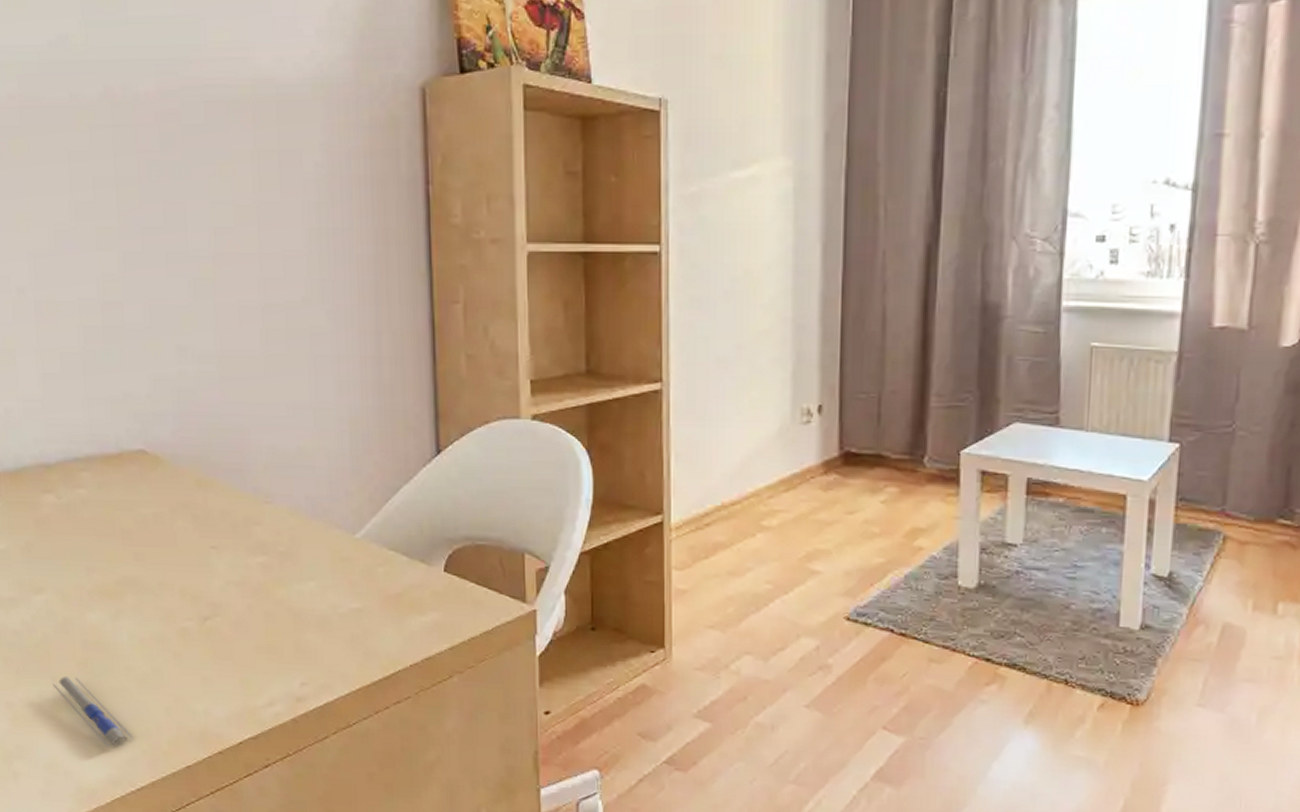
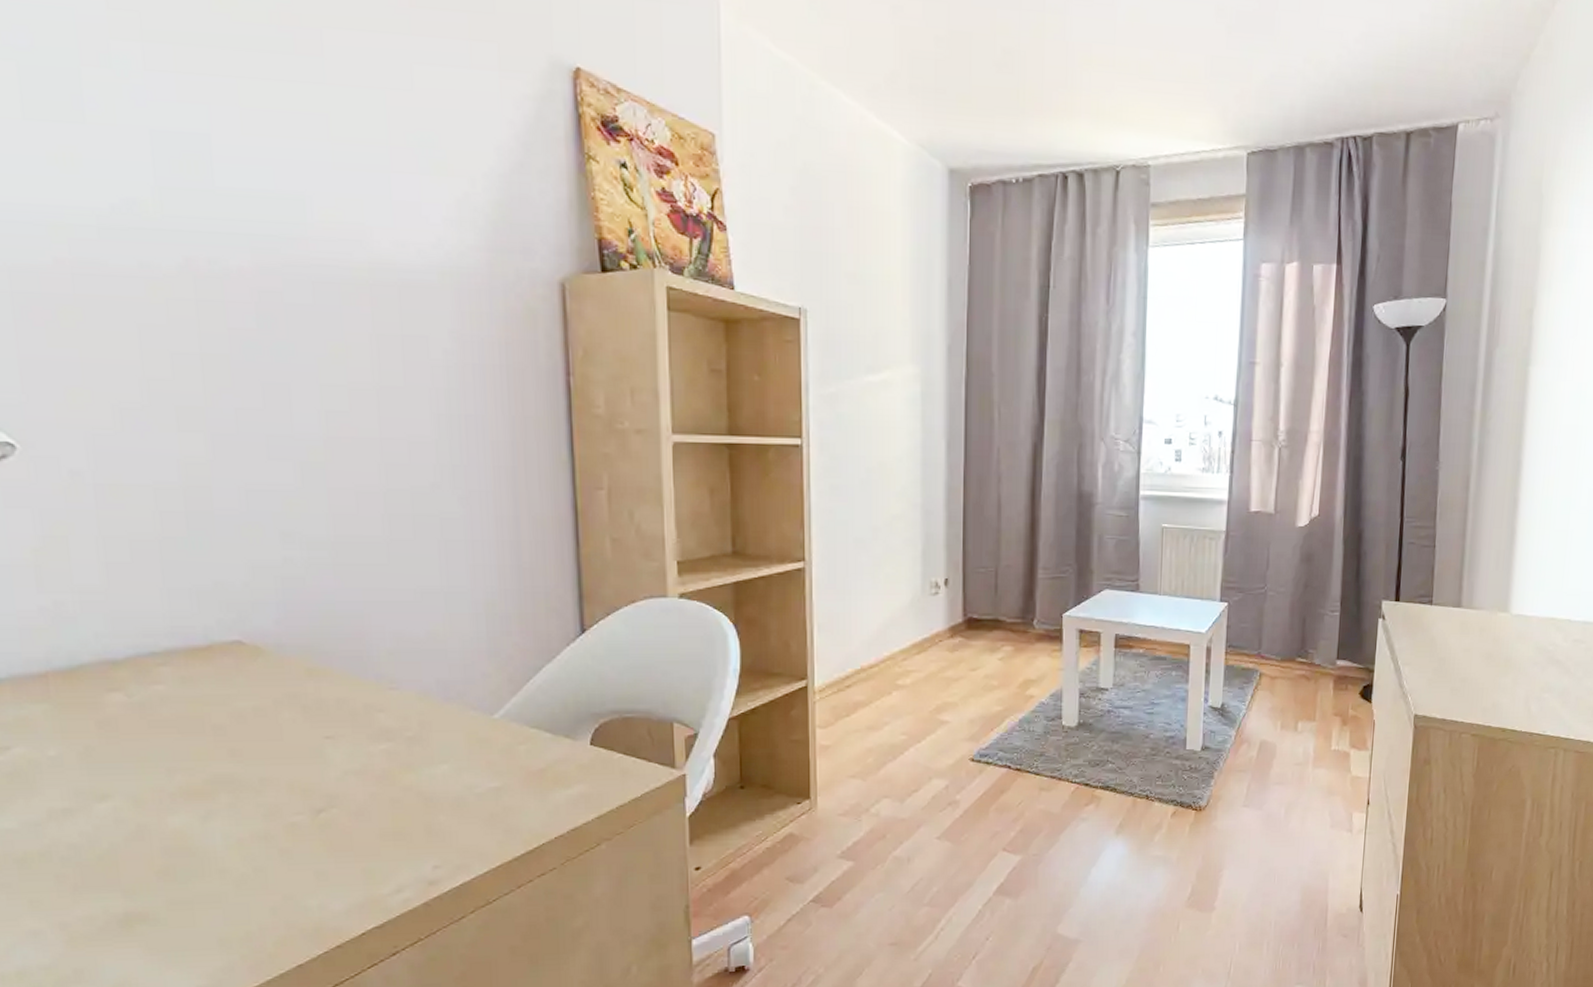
pen: present [52,677,134,747] -> none [122,887,231,957]

